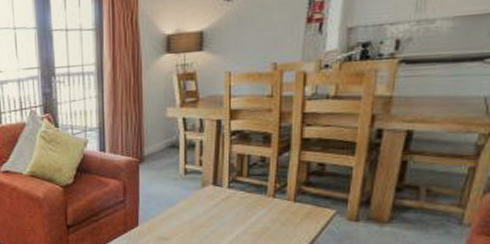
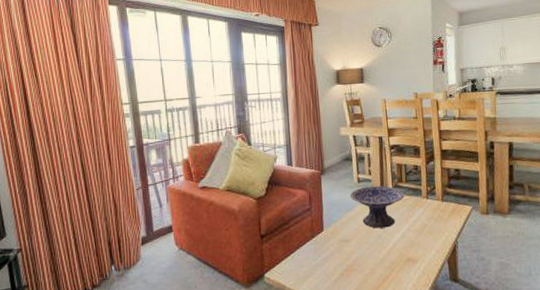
decorative bowl: none [173,179,244,228] -> present [349,186,405,228]

